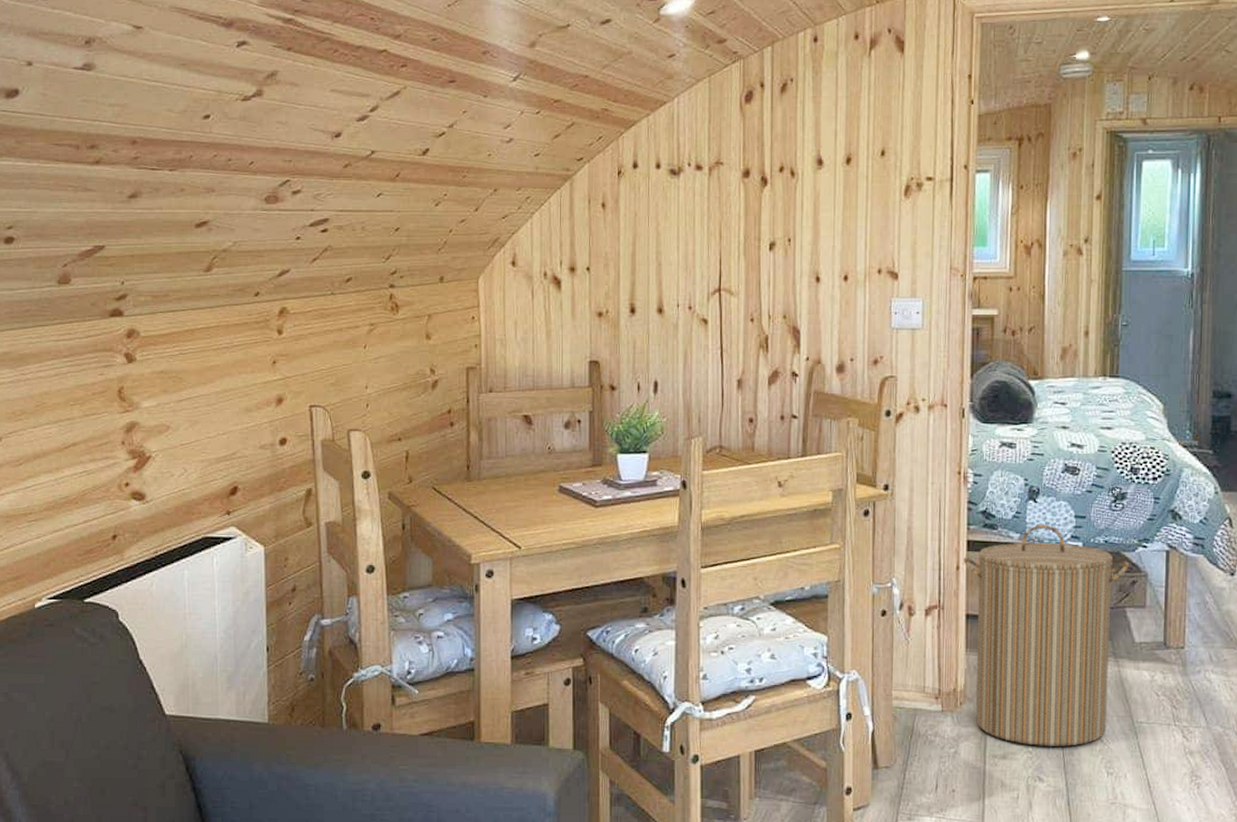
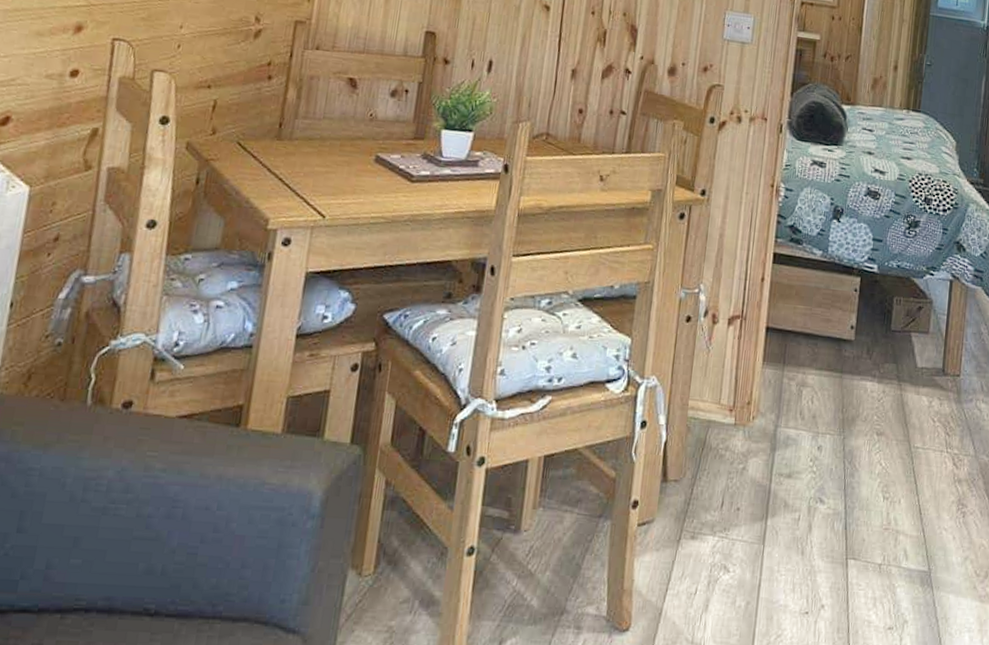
laundry hamper: present [963,525,1130,746] -> none [766,244,918,468]

